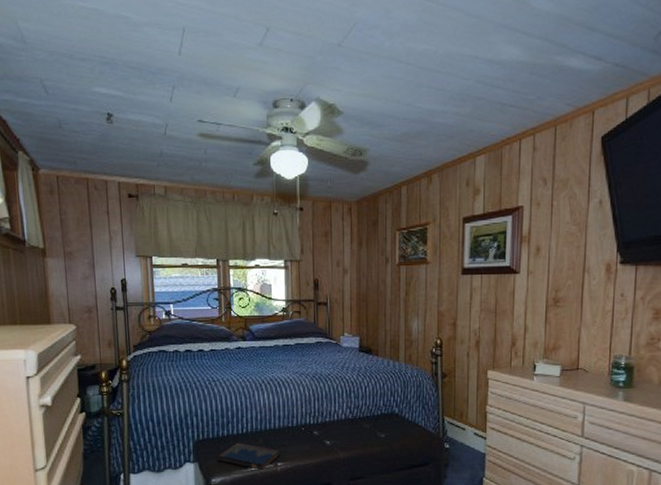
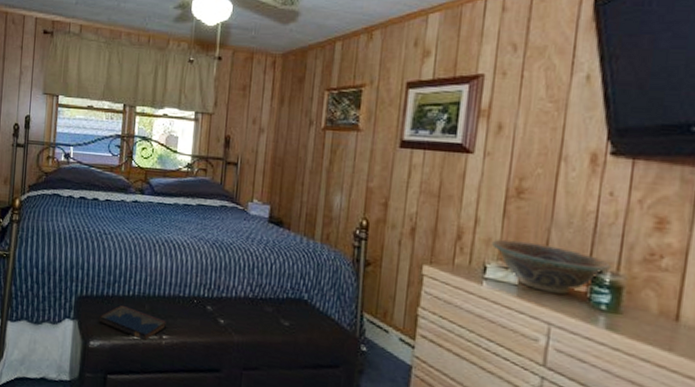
decorative bowl: none [538,341,626,379] -> present [491,239,613,294]

